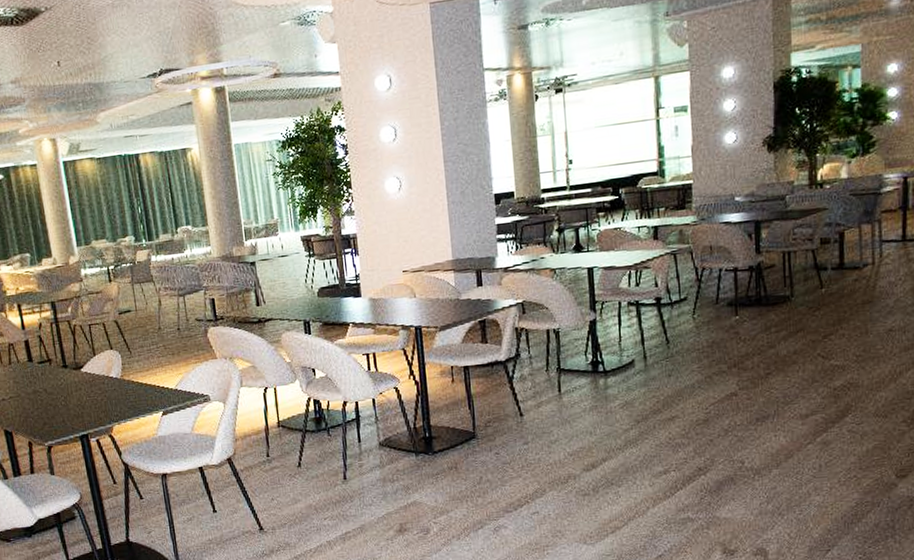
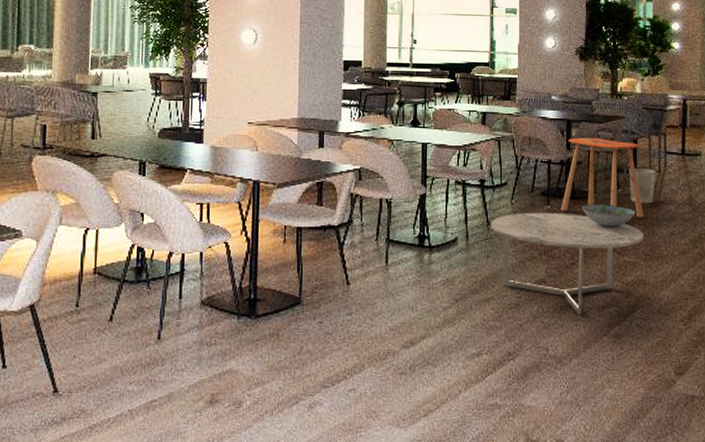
coffee table: none [670,321,855,426] -> present [490,212,644,316]
side table: none [751,235,854,320] -> present [561,137,644,218]
decorative bowl: none [777,307,845,332] -> present [581,203,636,227]
wastebasket: none [834,262,869,302] -> present [629,167,656,204]

